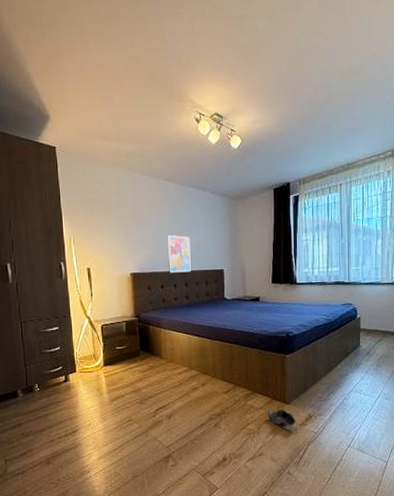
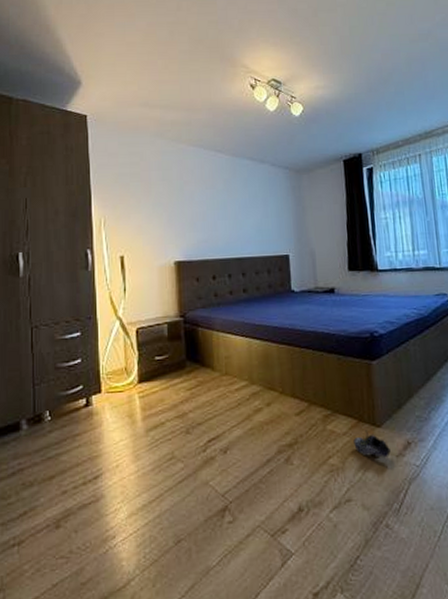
wall art: present [168,235,191,273] -> none [220,215,249,261]

